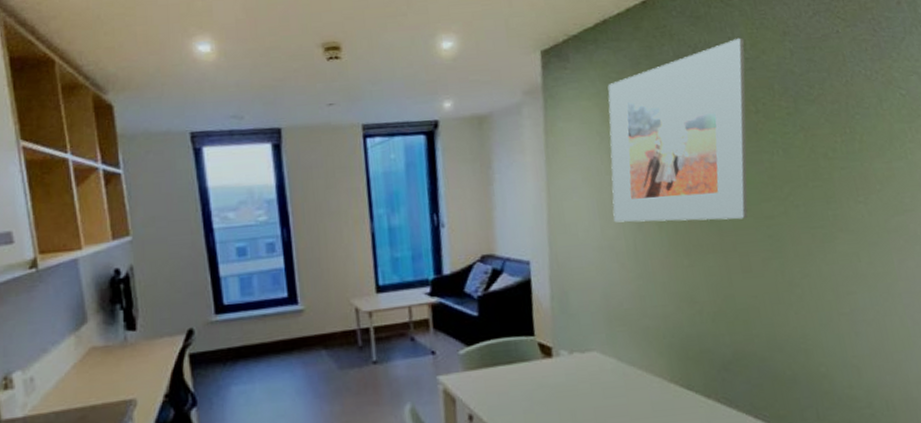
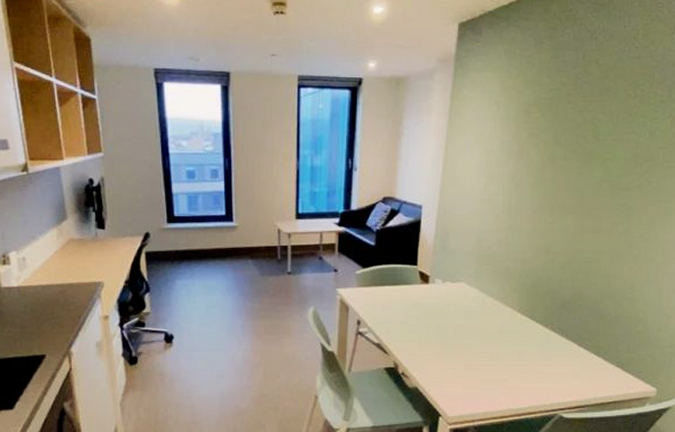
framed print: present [607,37,748,223] -> none [497,27,638,189]

